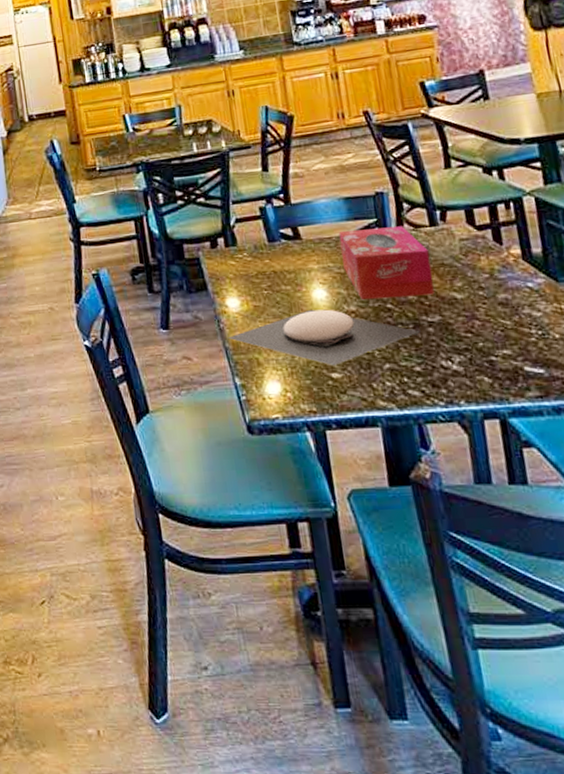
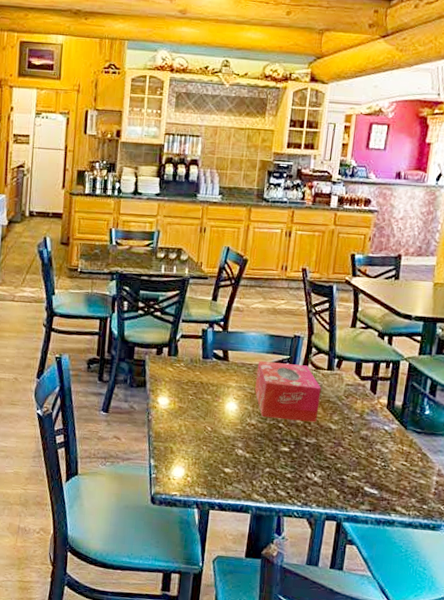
plate: present [228,309,420,366] -> none [153,417,298,463]

